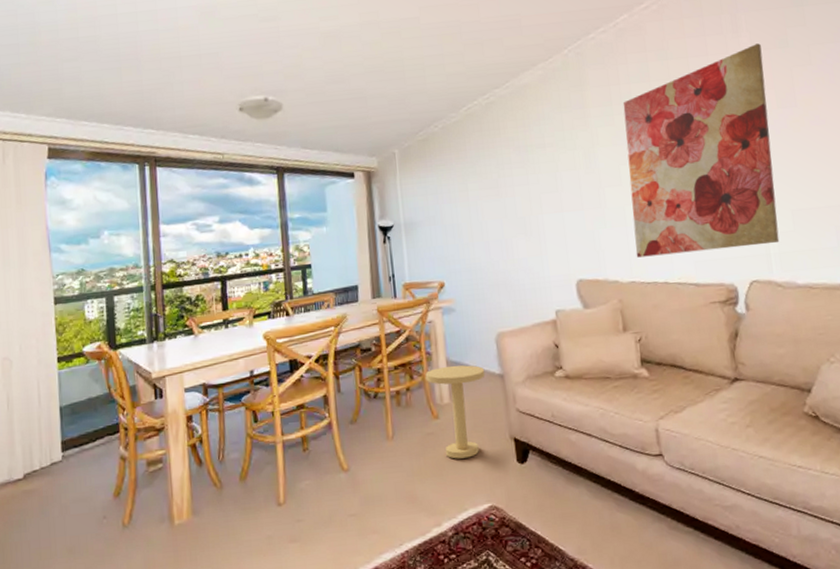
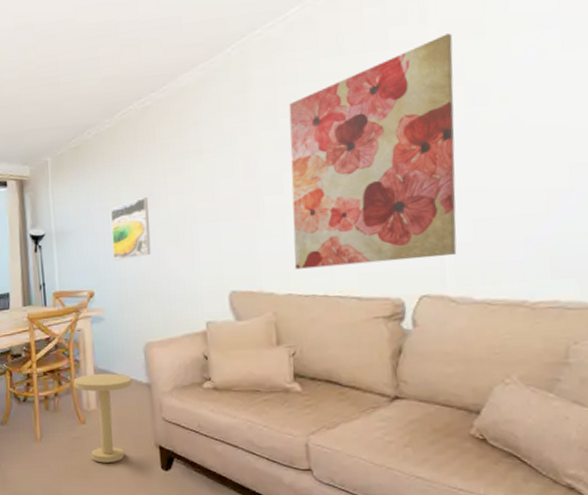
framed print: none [458,188,500,251] -> present [110,196,151,260]

